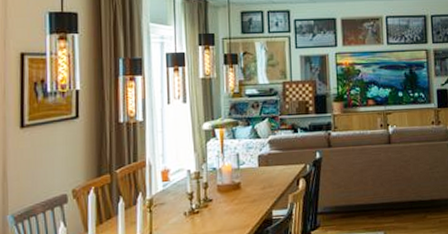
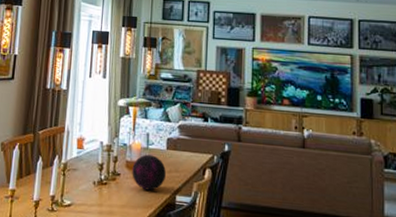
decorative orb: none [224,174,260,211] -> present [132,154,166,191]

